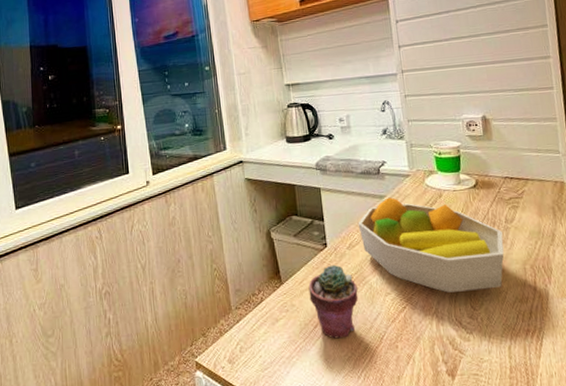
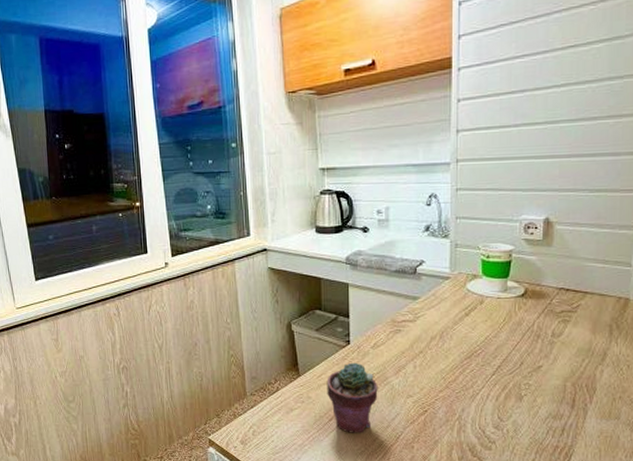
fruit bowl: present [357,197,504,293] -> none [385,299,546,402]

